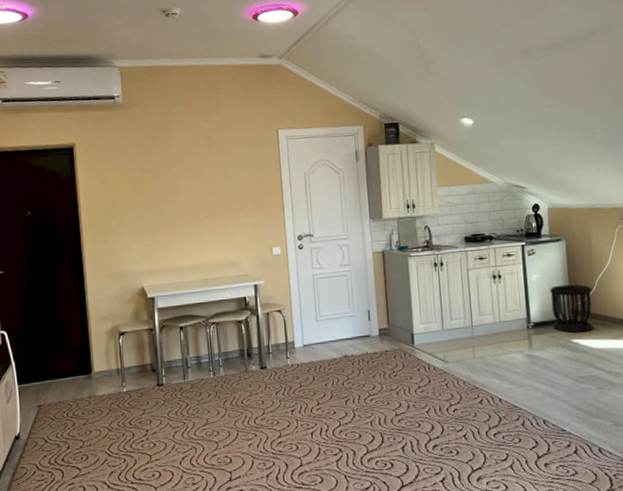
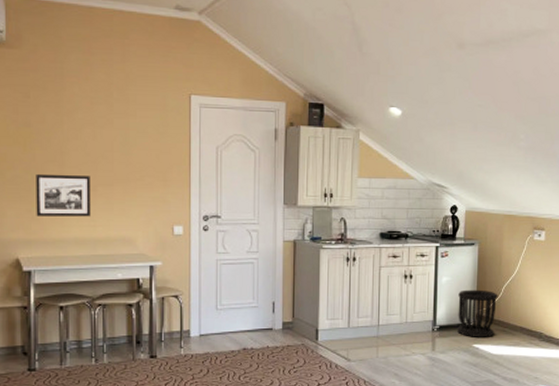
picture frame: none [153,210,201,249] -> present [36,173,91,217]

